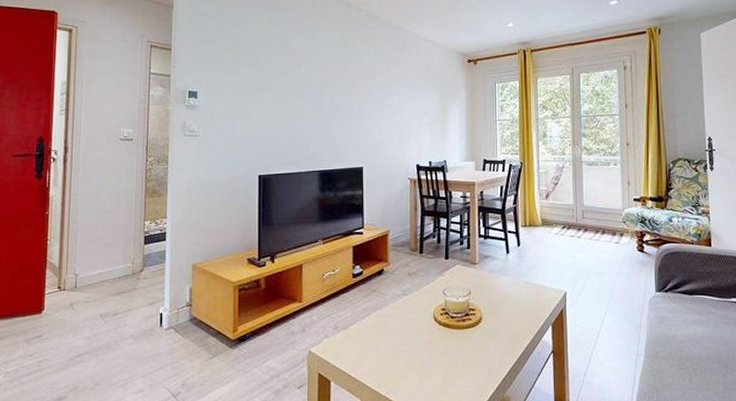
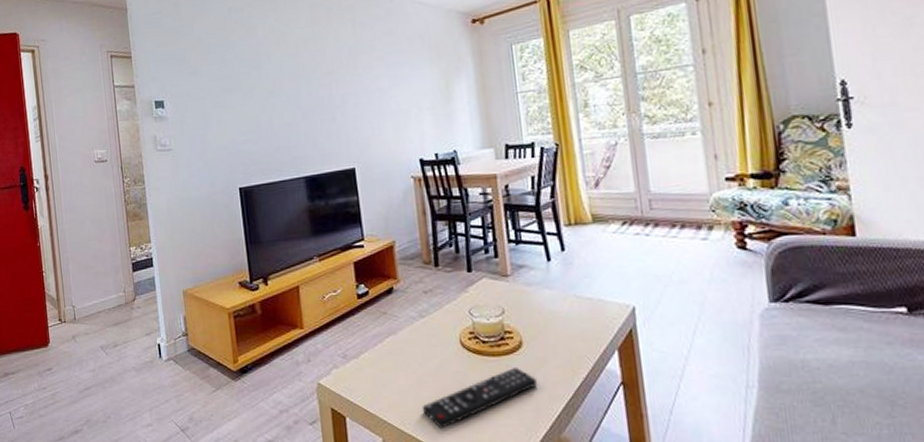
remote control: none [398,338,491,391] -> present [423,366,538,430]

